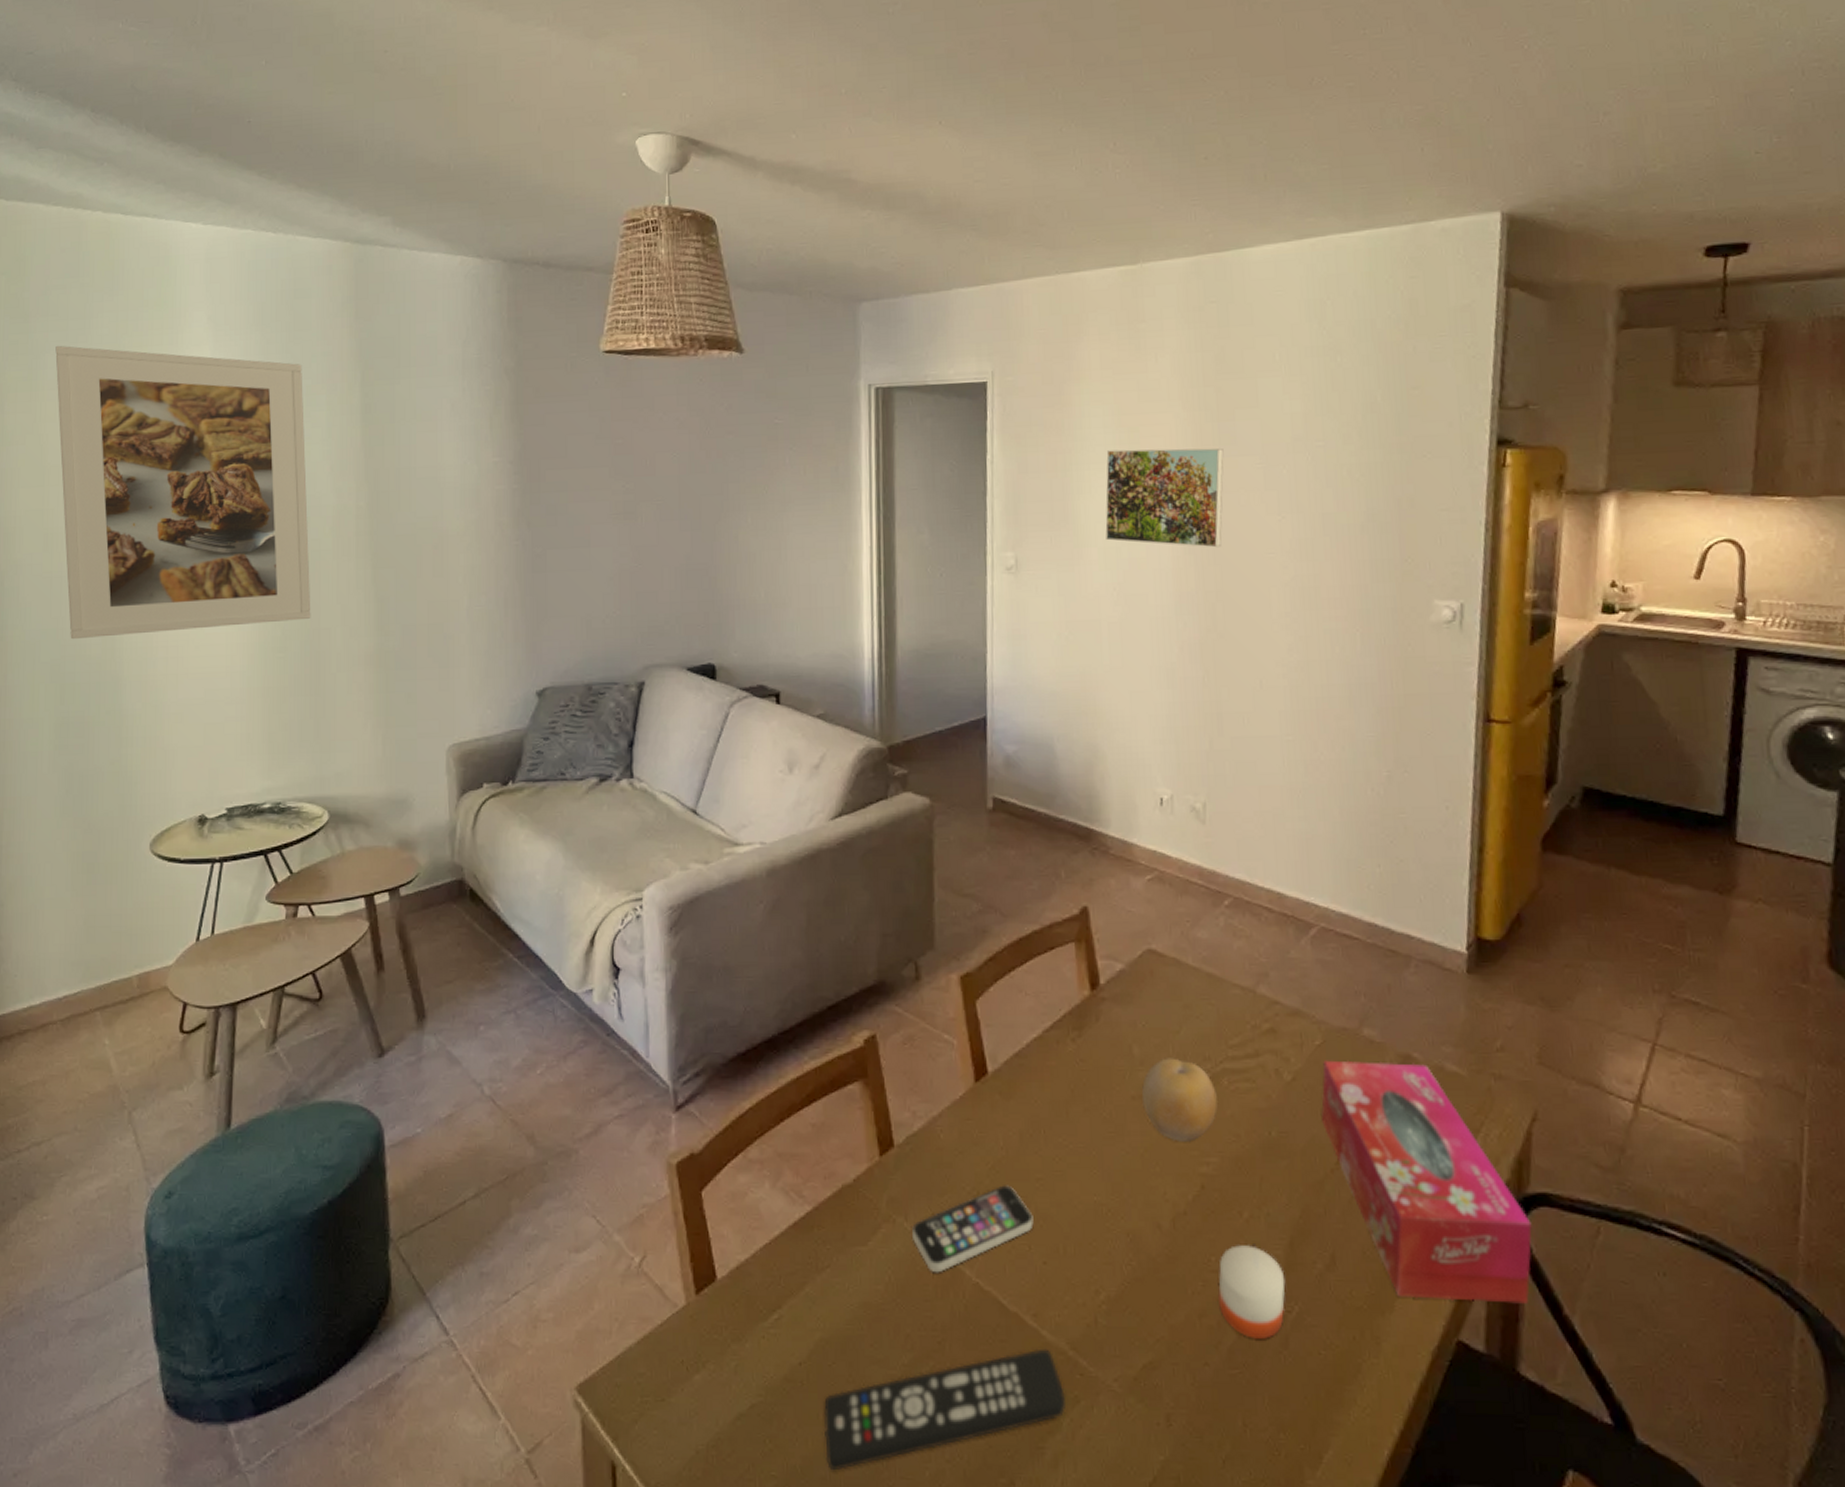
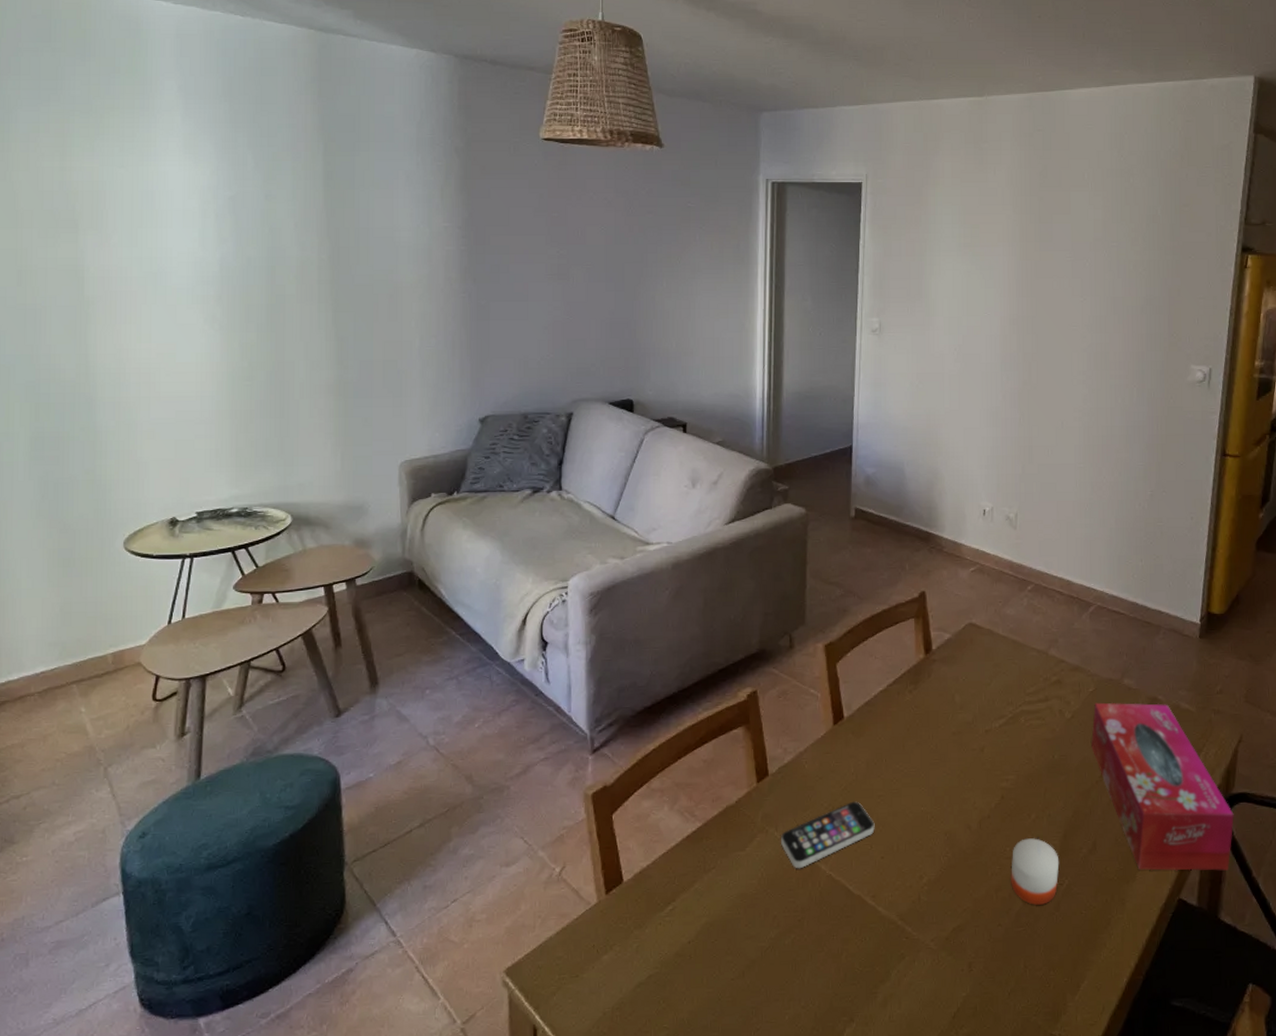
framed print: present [55,345,311,640] -> none [27,102,276,365]
remote control: present [824,1348,1065,1471] -> none [707,920,894,1021]
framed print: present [1105,447,1224,548] -> none [950,241,1043,320]
fruit: present [1141,1058,1219,1142] -> none [960,703,1017,765]

